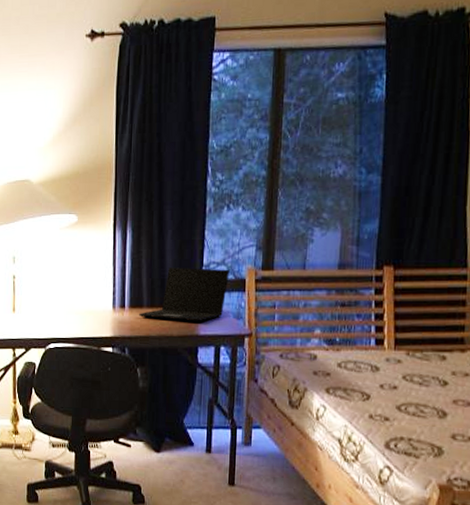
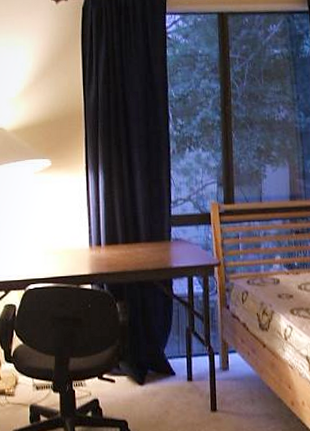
laptop: present [138,268,230,321] -> none [114,204,196,255]

